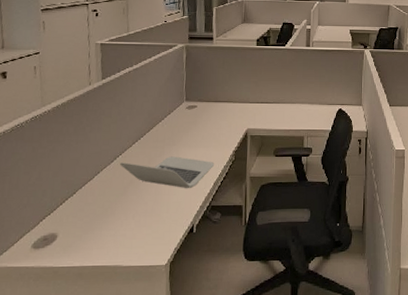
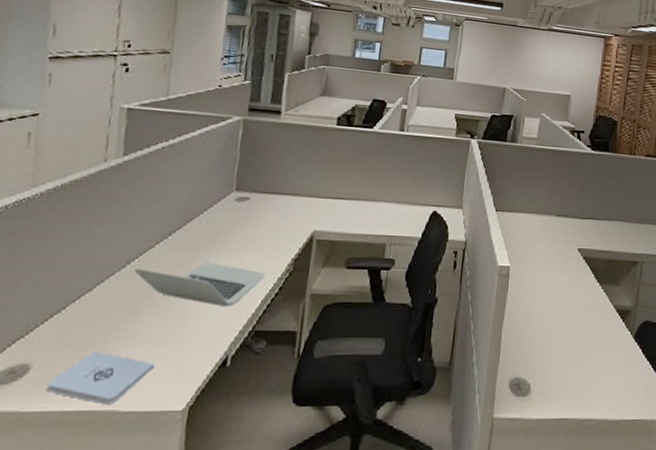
notepad: none [70,223,142,261] -> present [46,351,155,405]

